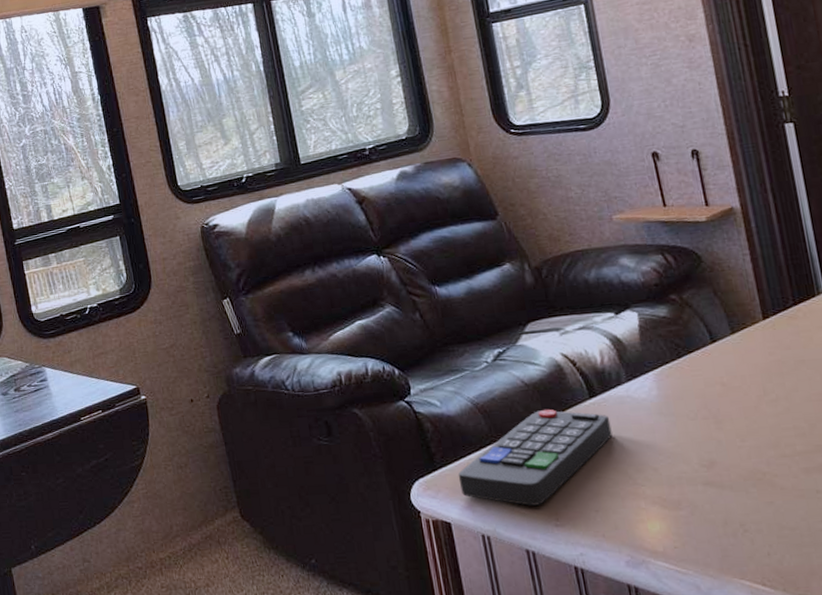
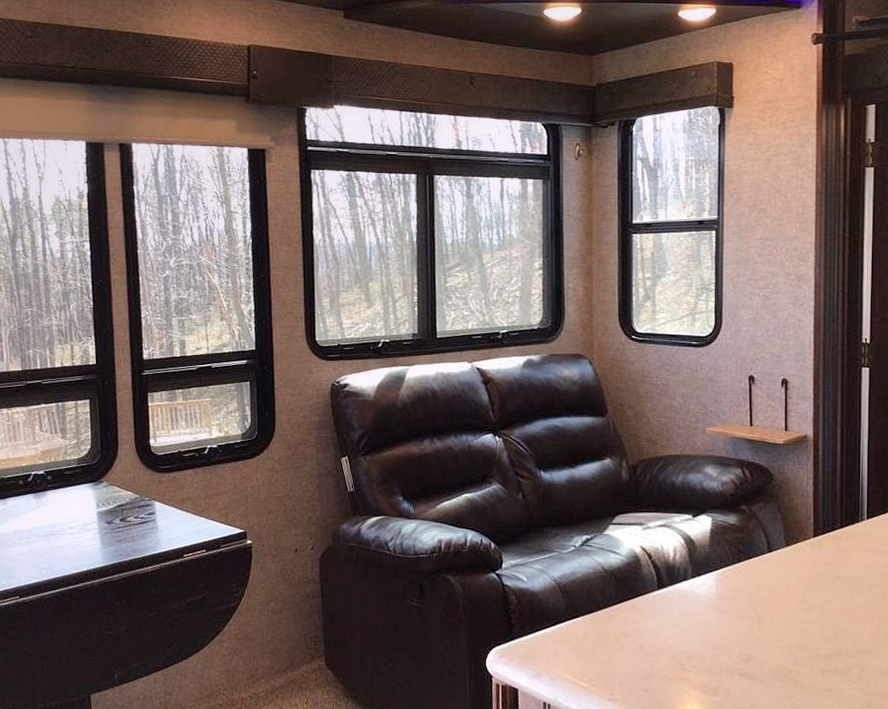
remote control: present [458,409,613,506] -> none [531,594,672,680]

